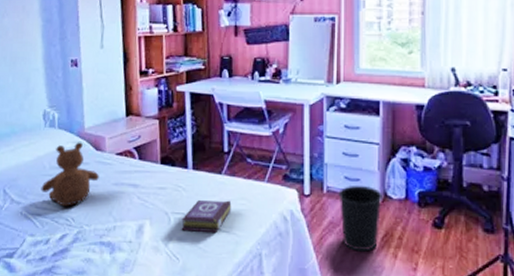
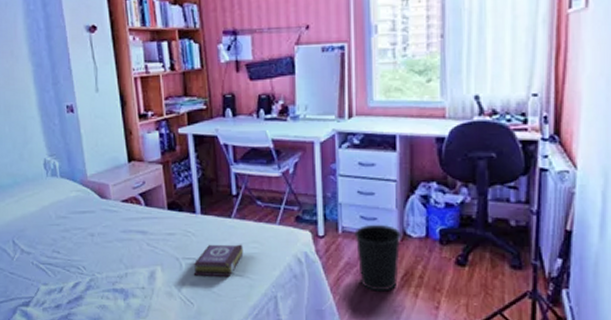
teddy bear: present [41,142,99,207] -> none [49,190,106,256]

